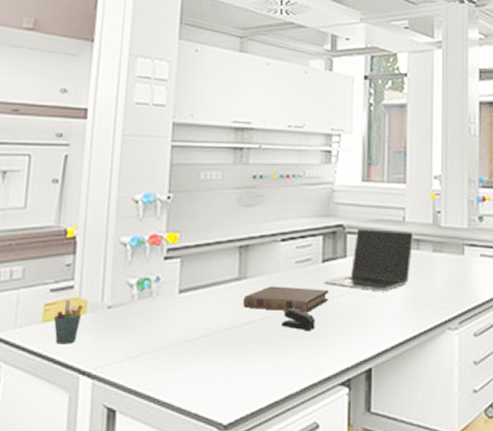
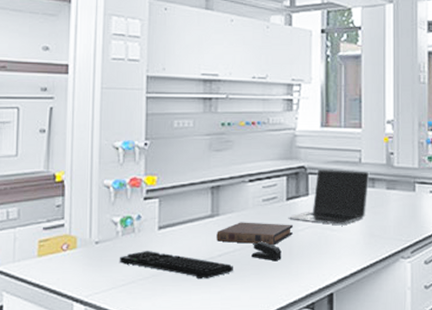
pen holder: present [53,300,84,344] -> none [47,237,74,276]
keyboard: none [133,317,261,350] -> present [119,251,233,279]

